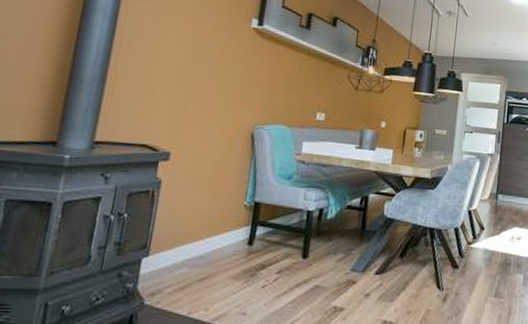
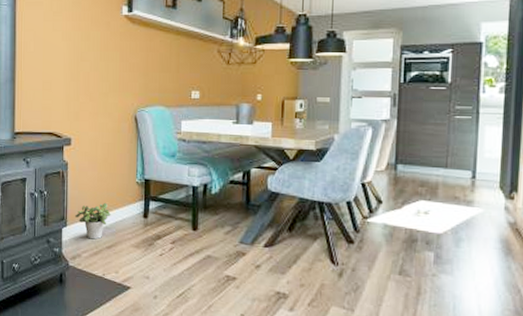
potted plant: none [161,227,209,271] -> present [75,202,111,240]

